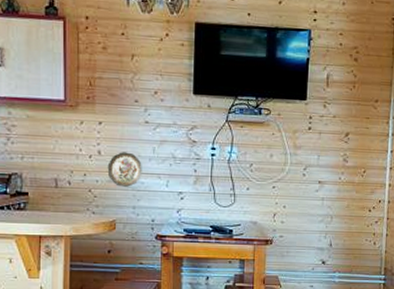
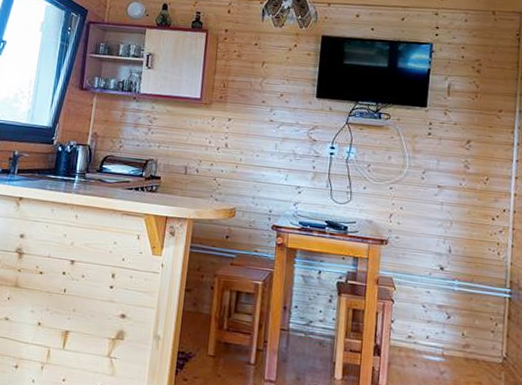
decorative plate: present [107,152,142,187] -> none [232,146,264,178]

